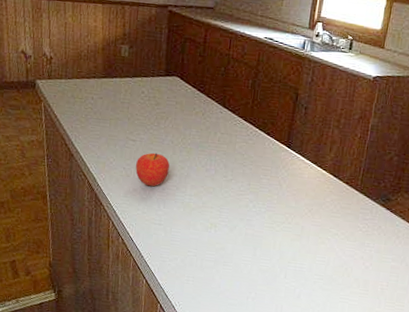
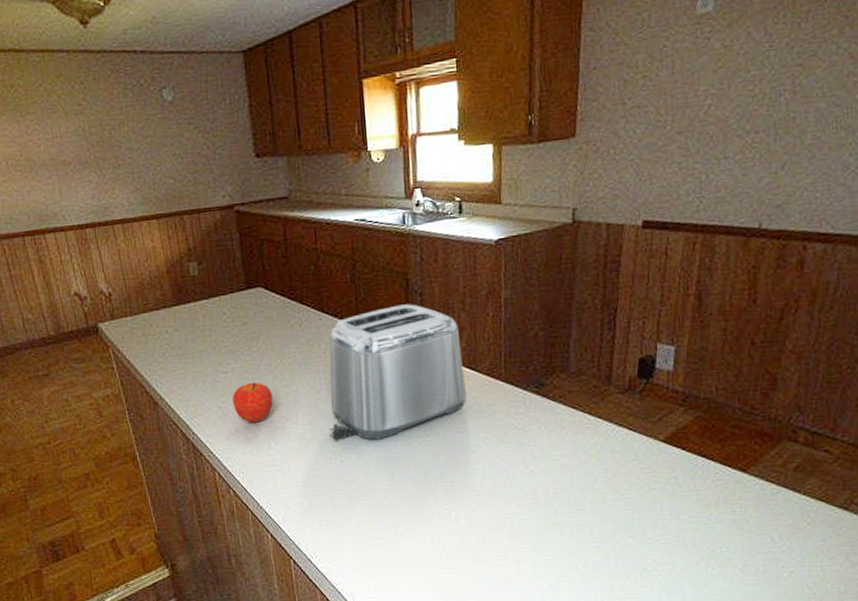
toaster: none [209,113,331,220] -> present [329,304,466,441]

